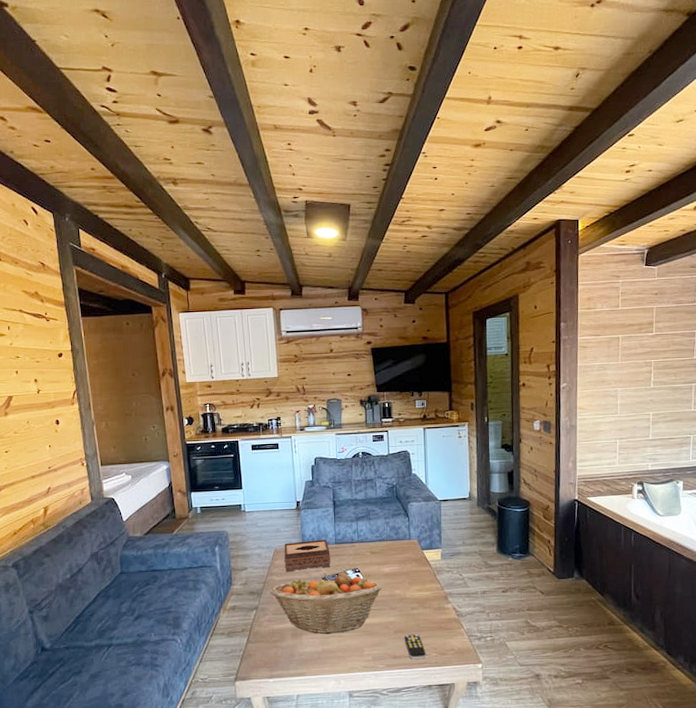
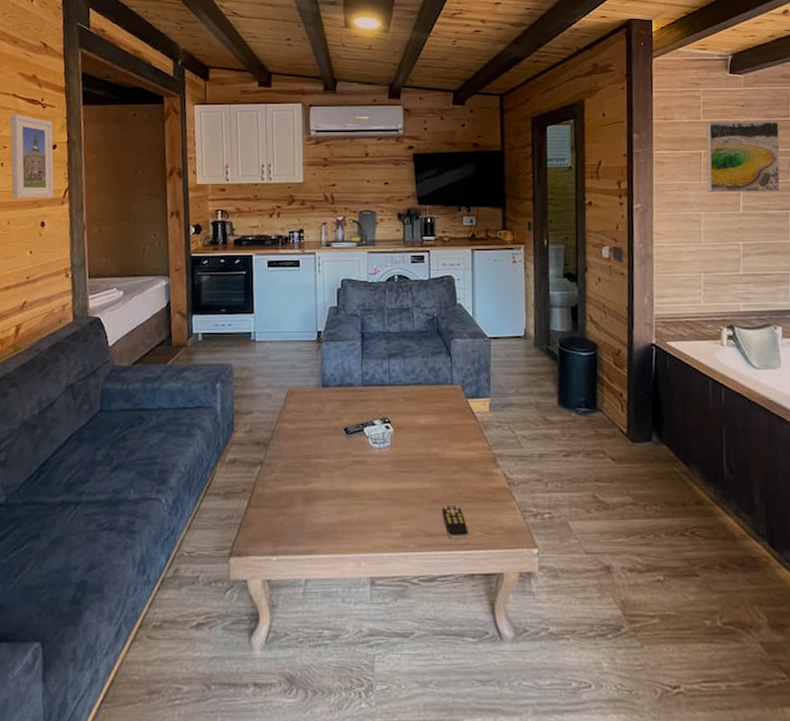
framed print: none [19,327,65,402] -> present [10,114,54,199]
fruit basket: present [270,572,383,635] -> none [279,421,417,502]
tissue box: present [284,539,331,573] -> none [299,379,355,419]
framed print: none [623,306,687,371] -> present [706,121,780,193]

